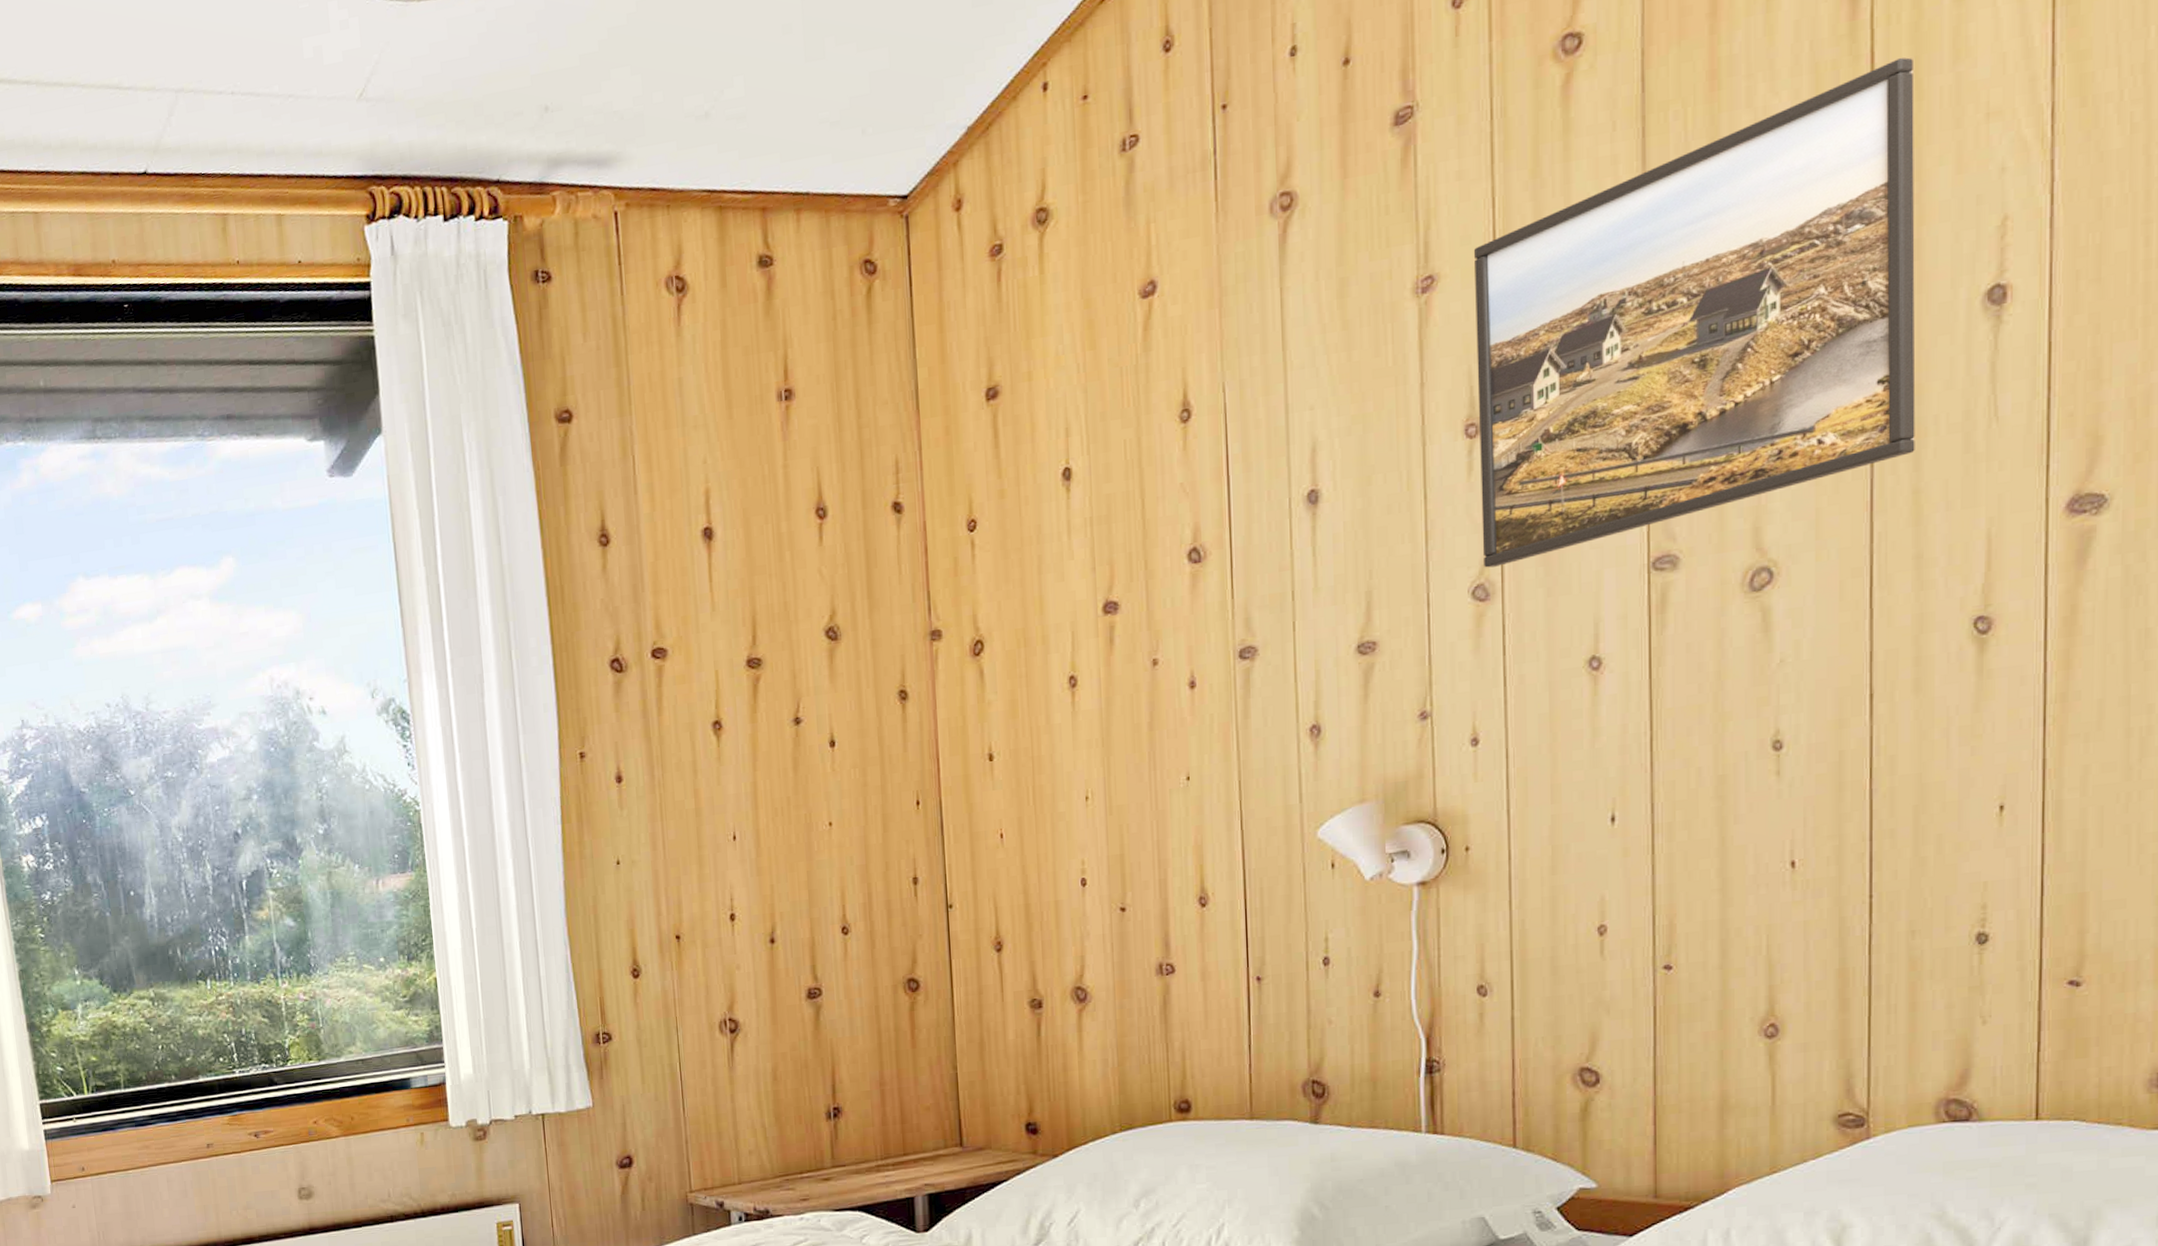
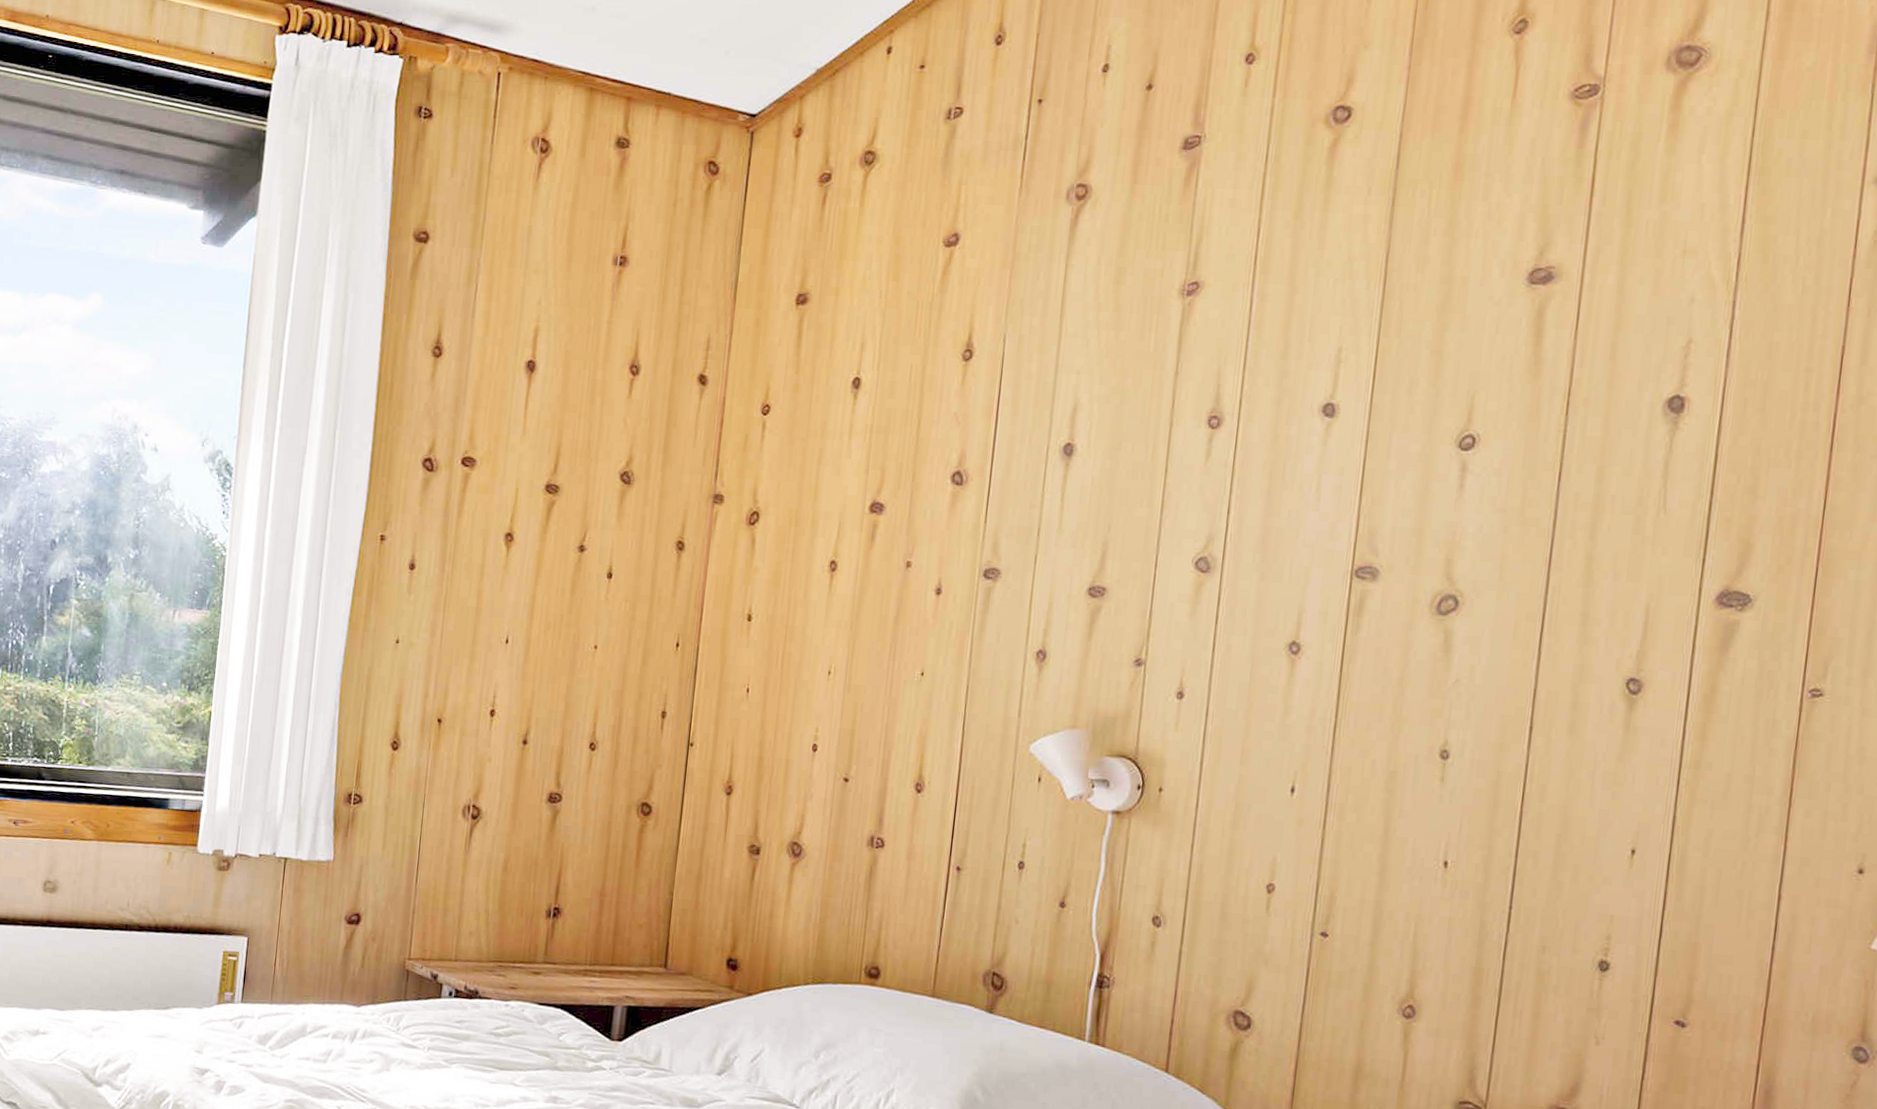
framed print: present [1473,57,1916,568] -> none [1209,187,1627,545]

